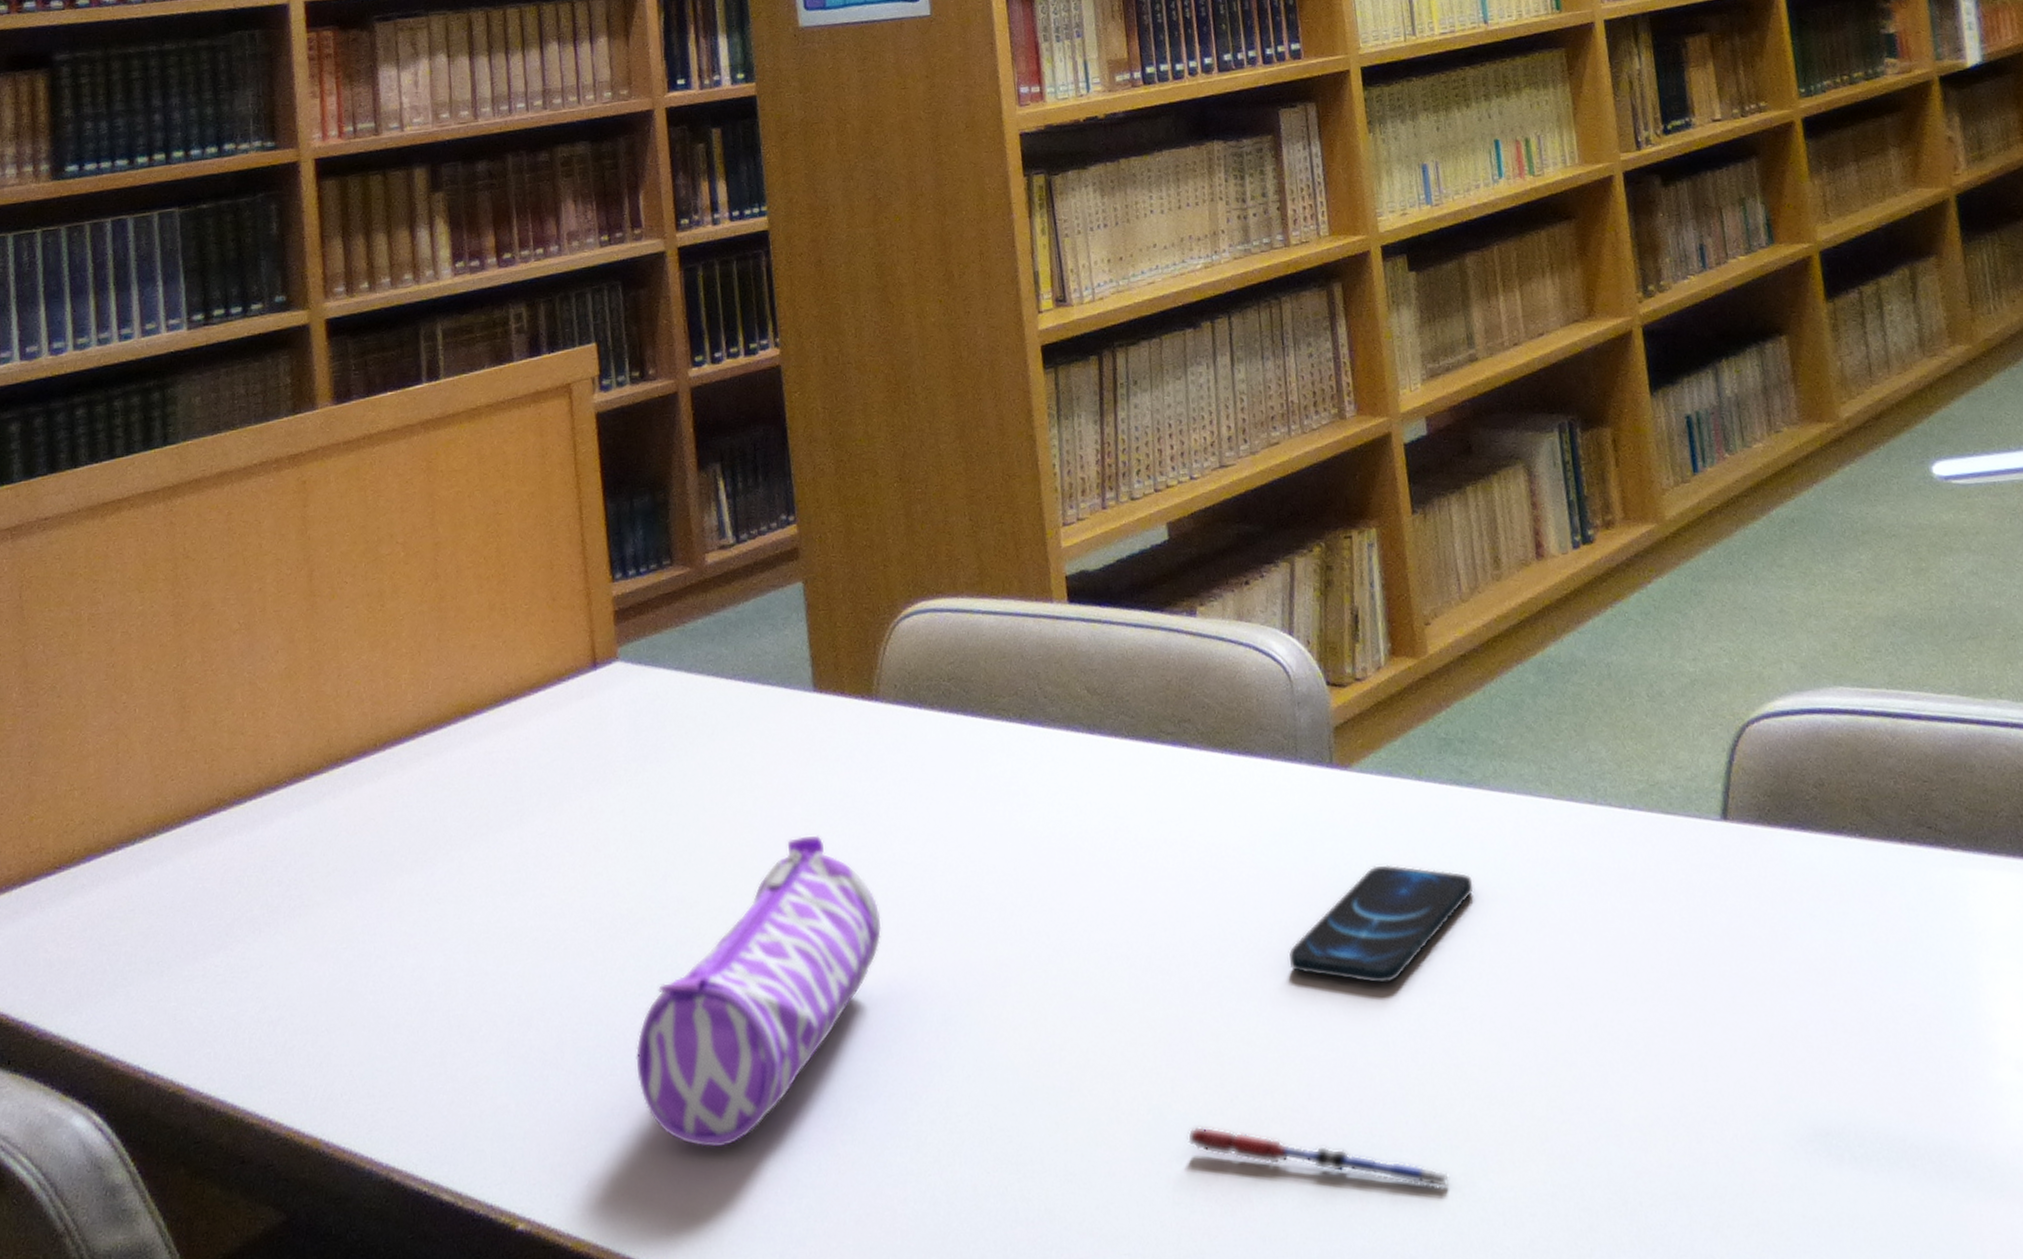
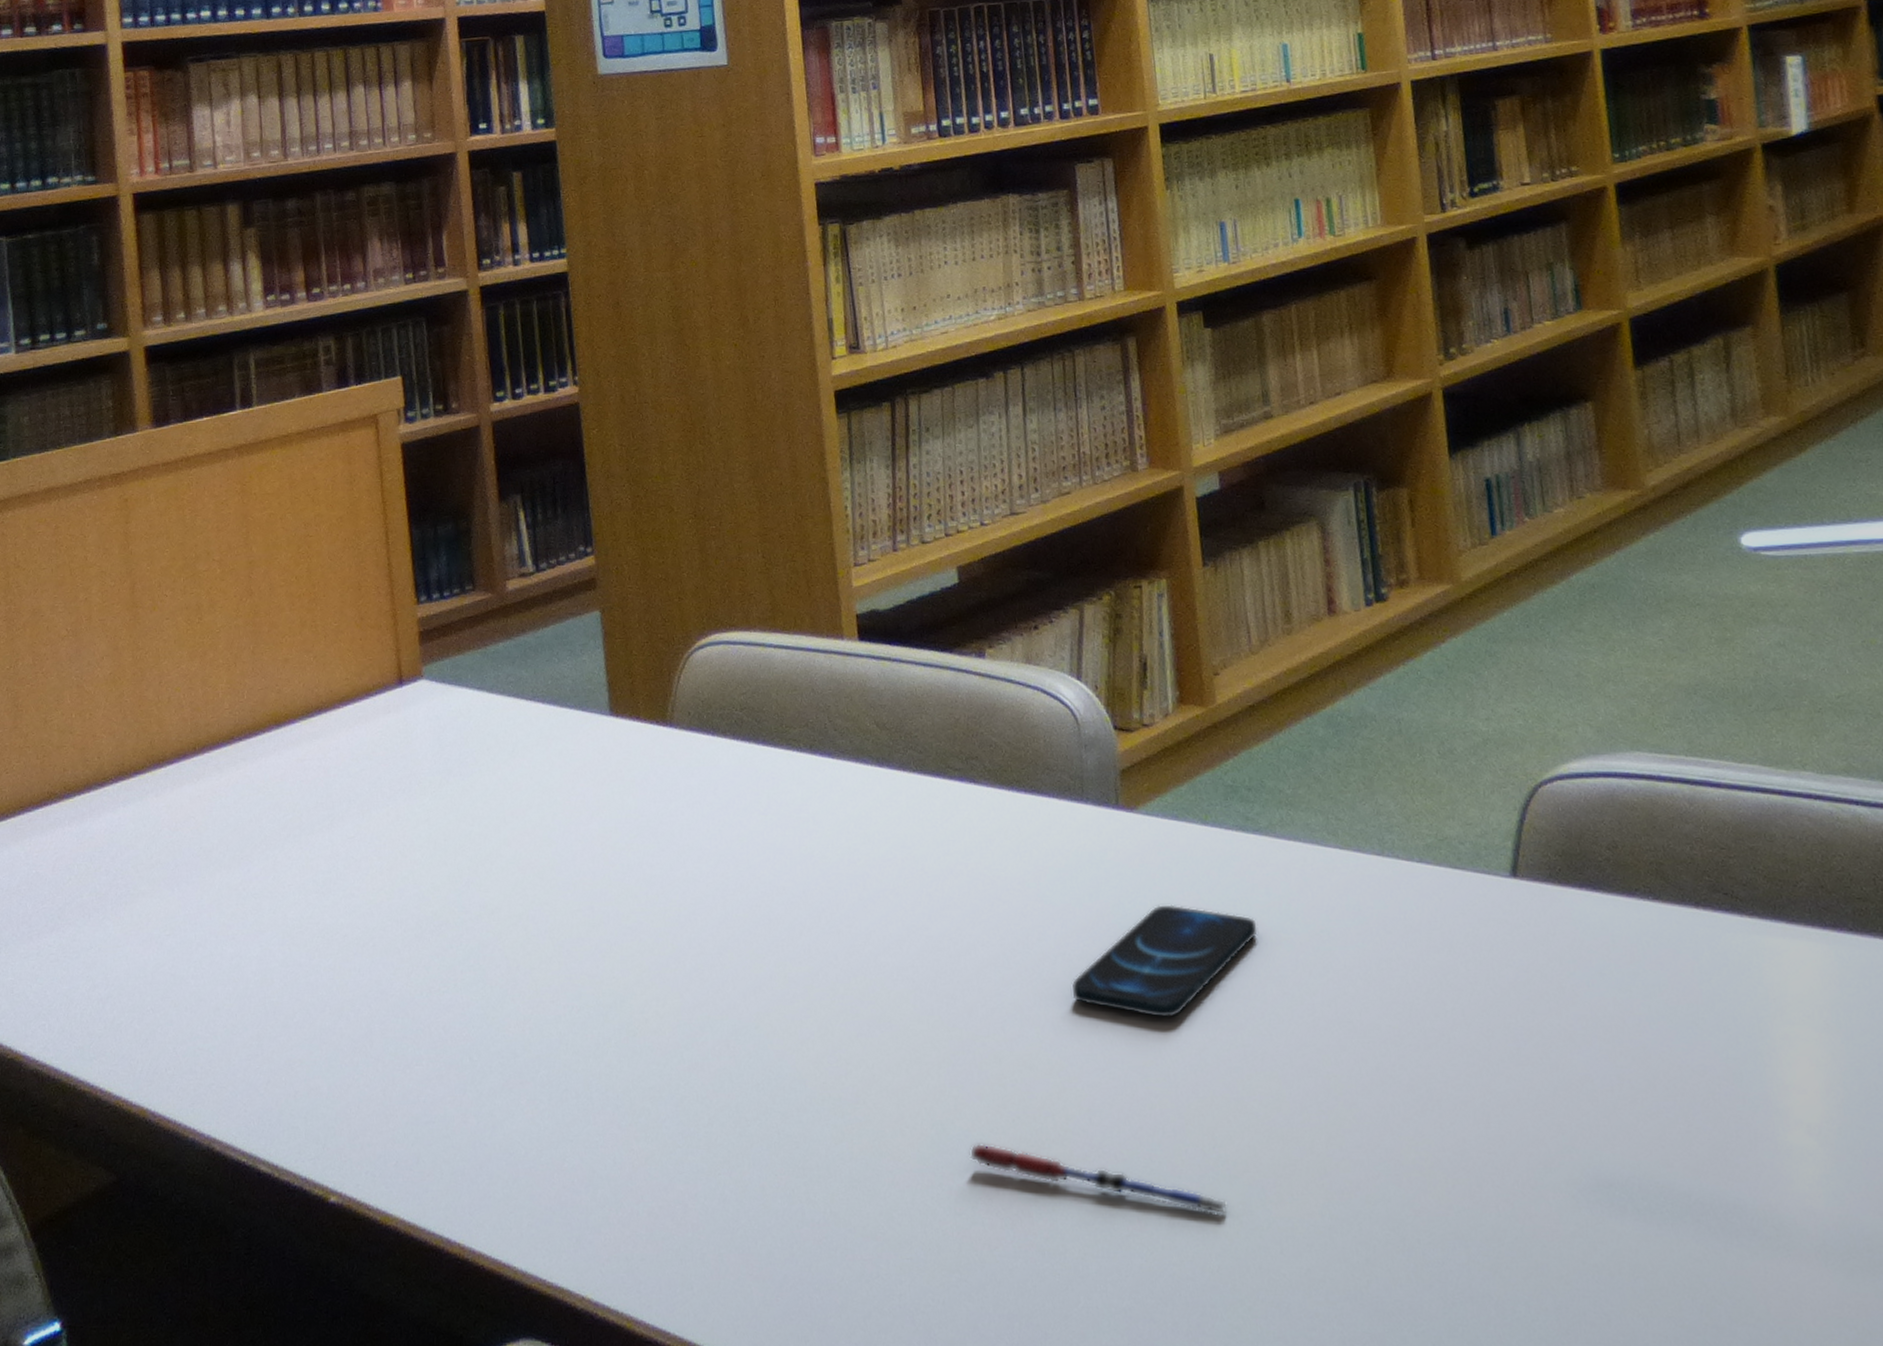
pencil case: present [635,835,882,1148] -> none [440,851,675,1138]

